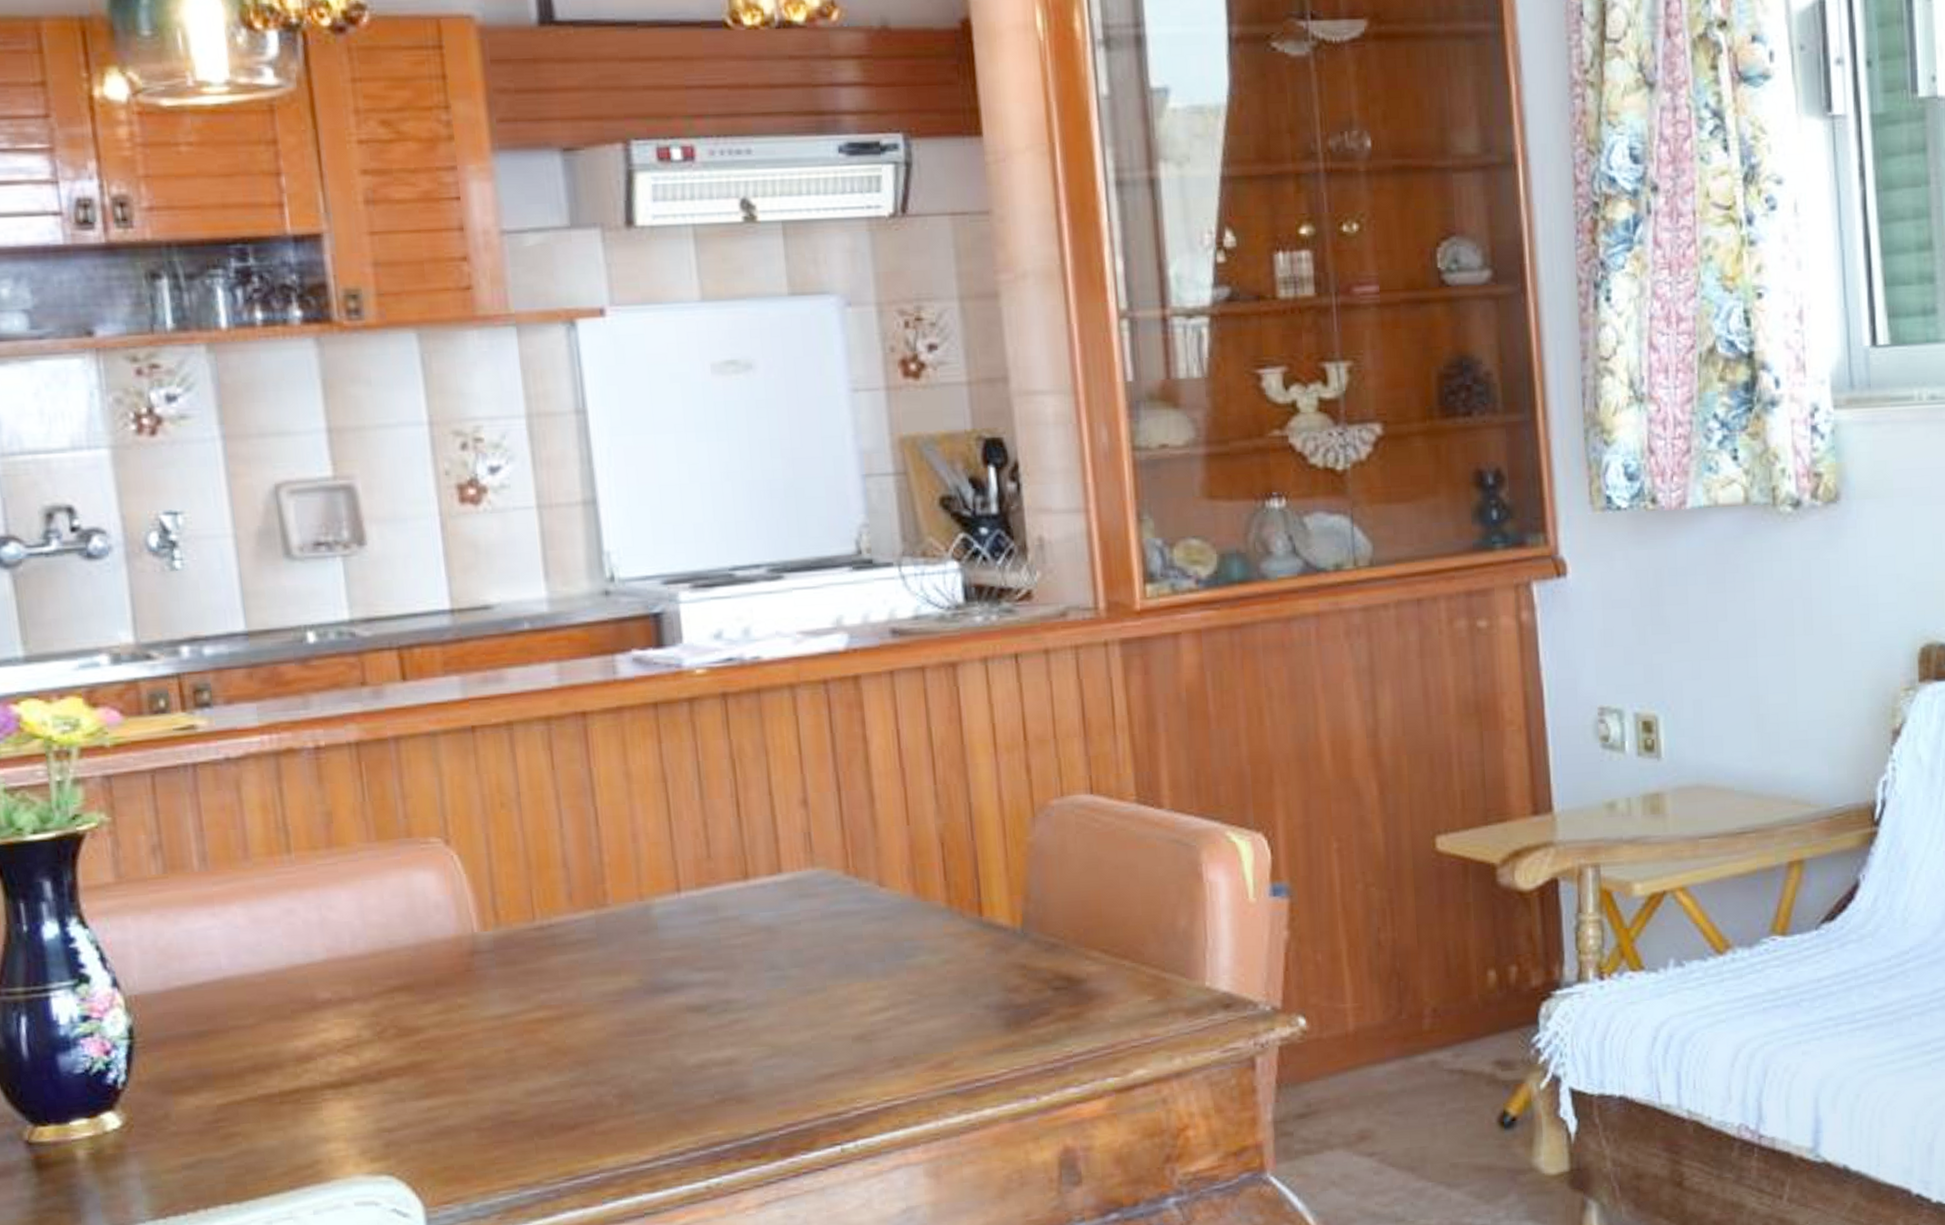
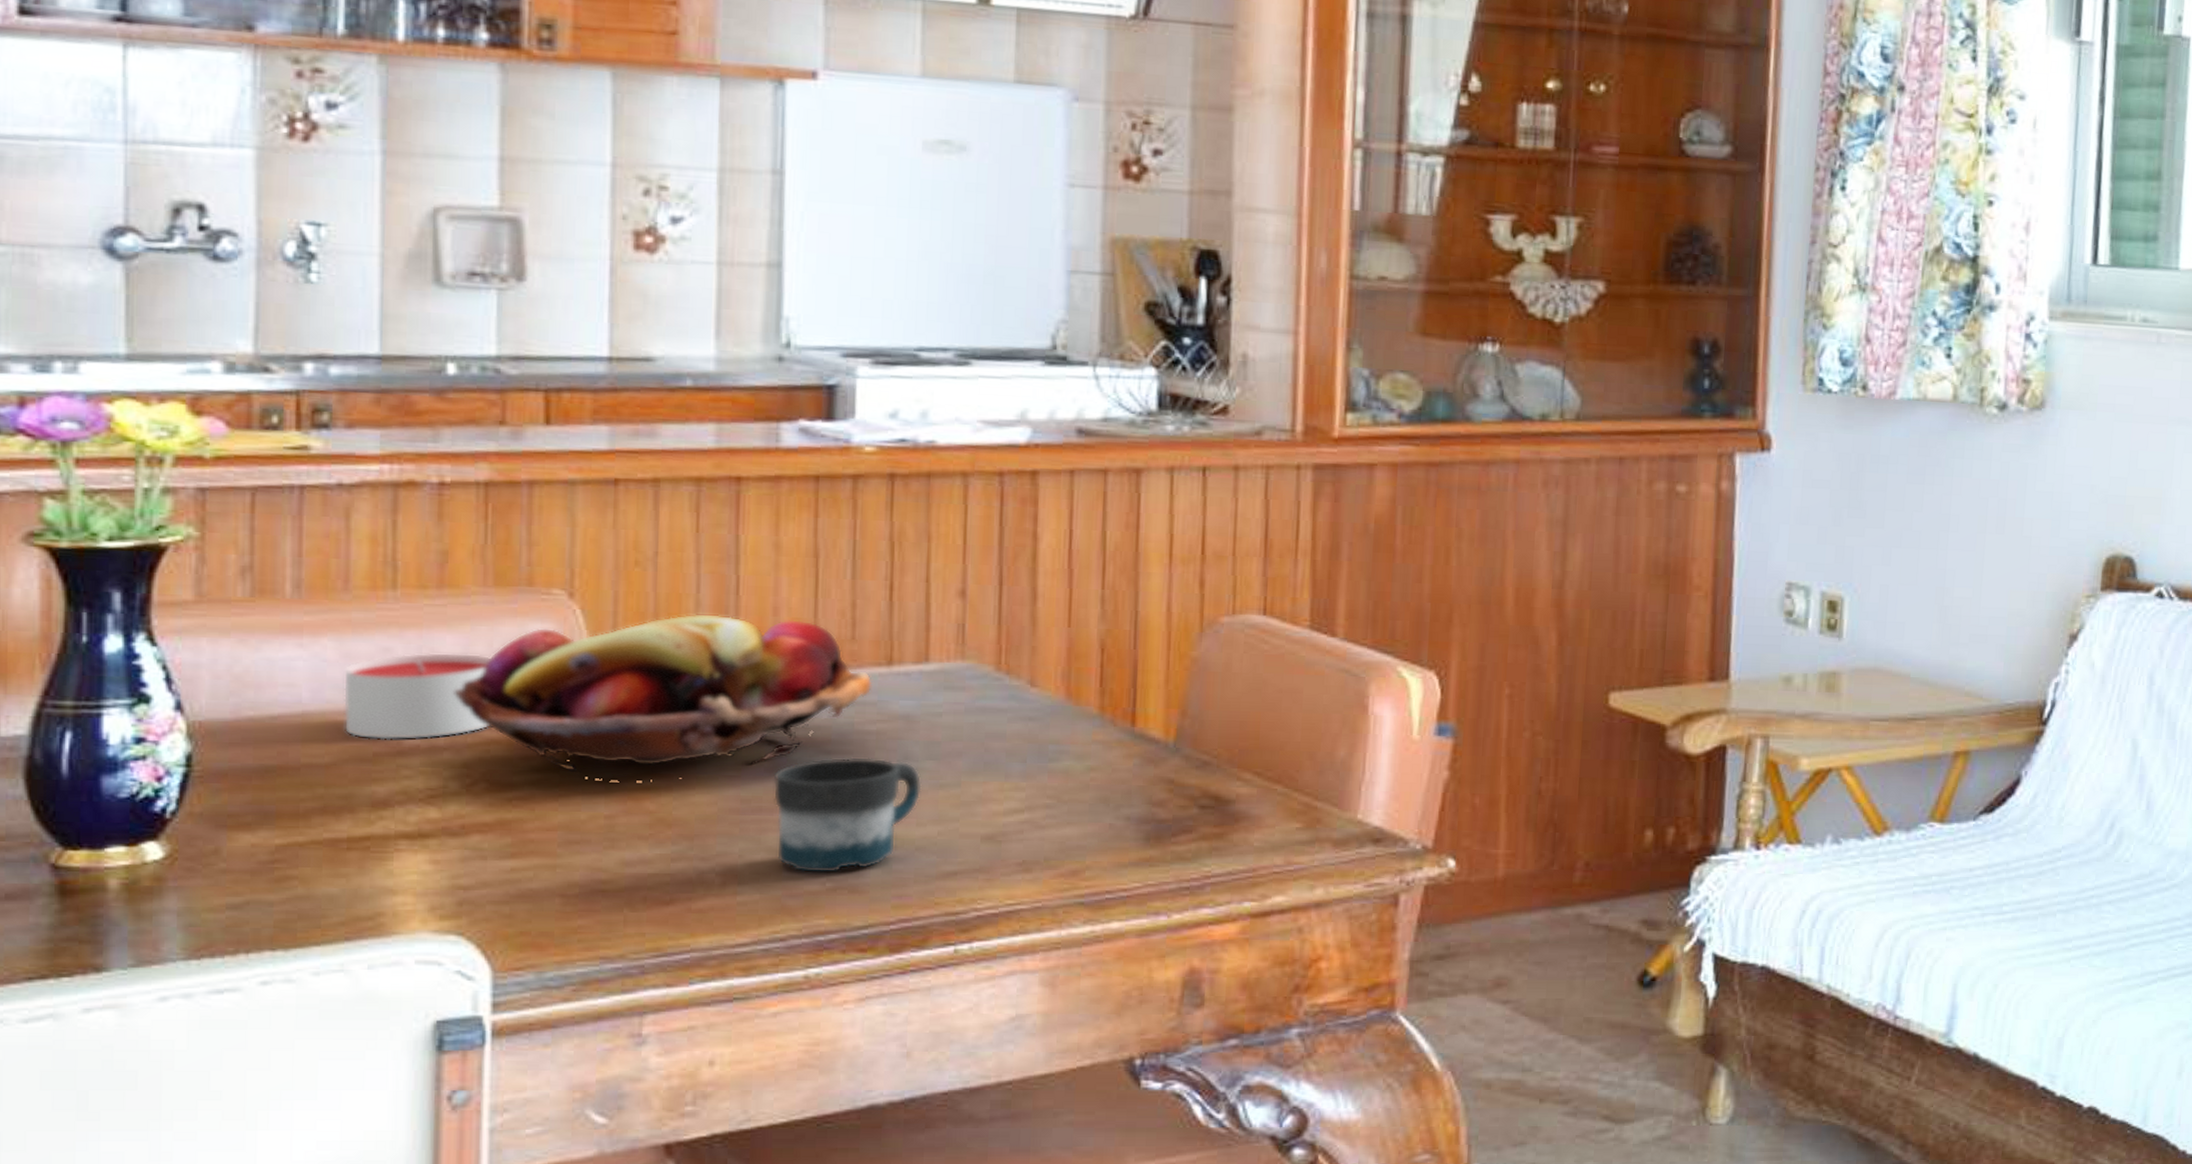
candle: none [254,906,391,998] -> present [343,652,491,741]
fruit basket: none [354,844,733,1017] -> present [454,614,873,783]
mug: none [653,970,791,1088] -> present [773,757,922,874]

